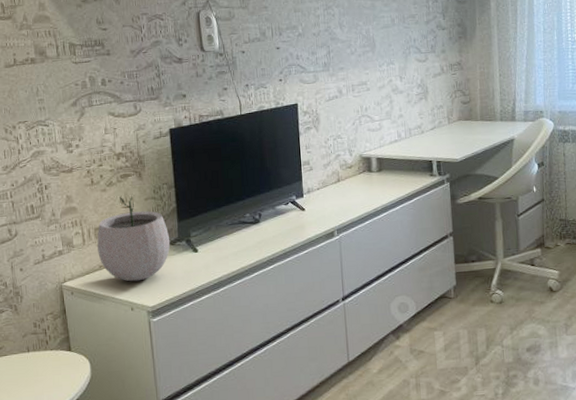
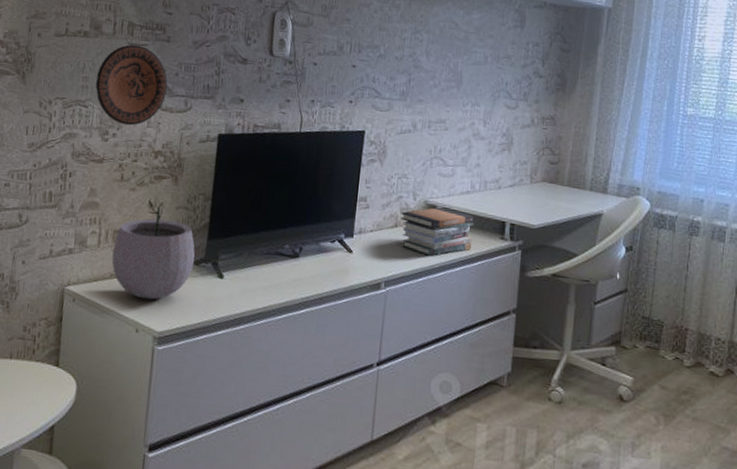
decorative plate: none [51,63,116,136] -> present [95,44,168,126]
book stack: none [341,157,407,201] -> present [401,207,474,256]

